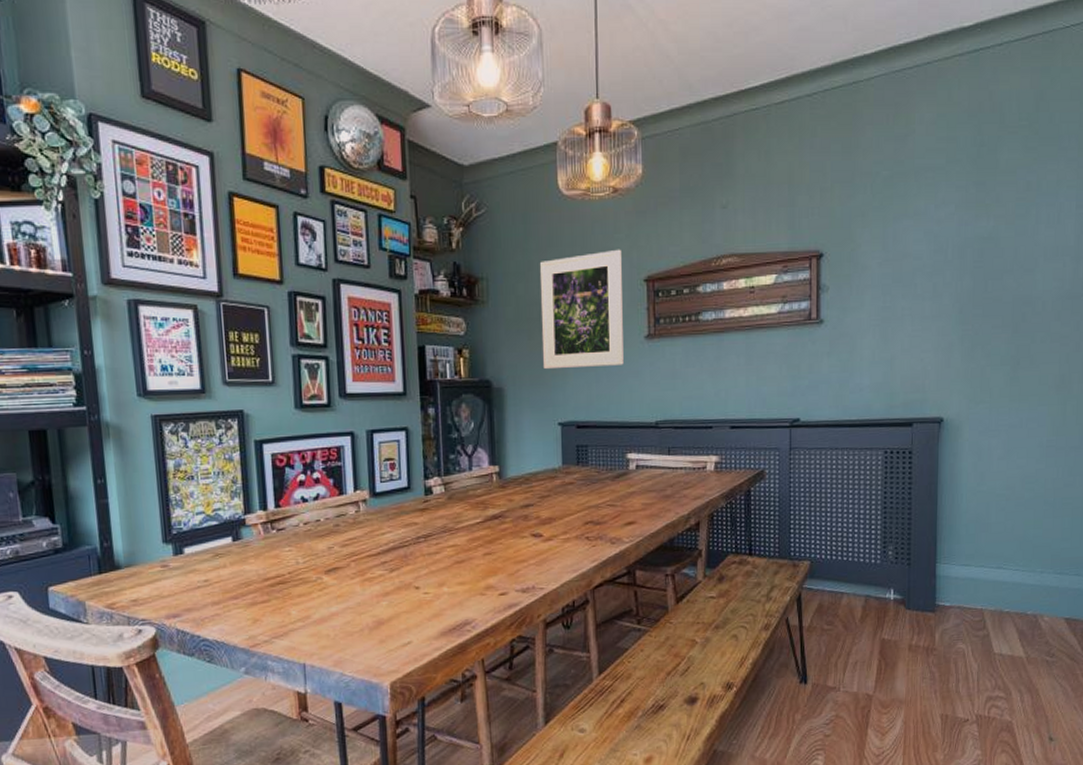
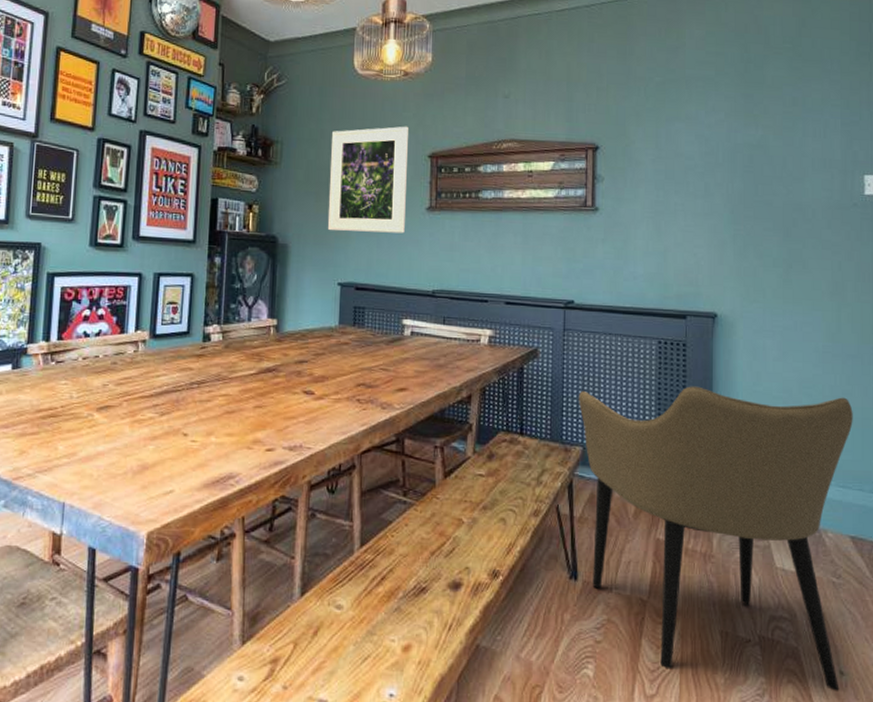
armchair: none [805,489,1073,755] -> present [578,386,853,691]

